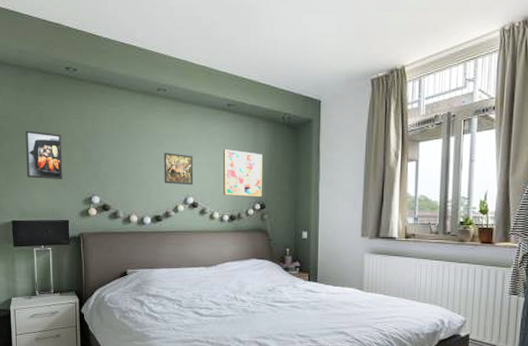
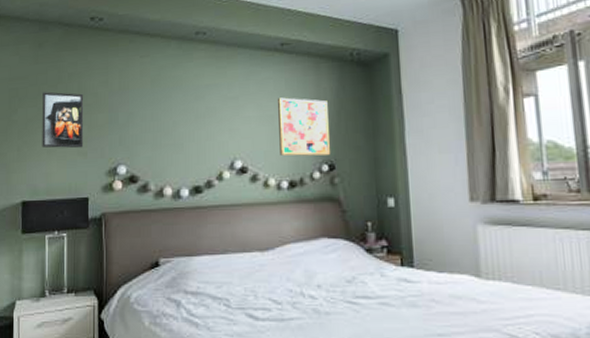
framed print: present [164,153,194,186] -> none [204,106,242,146]

